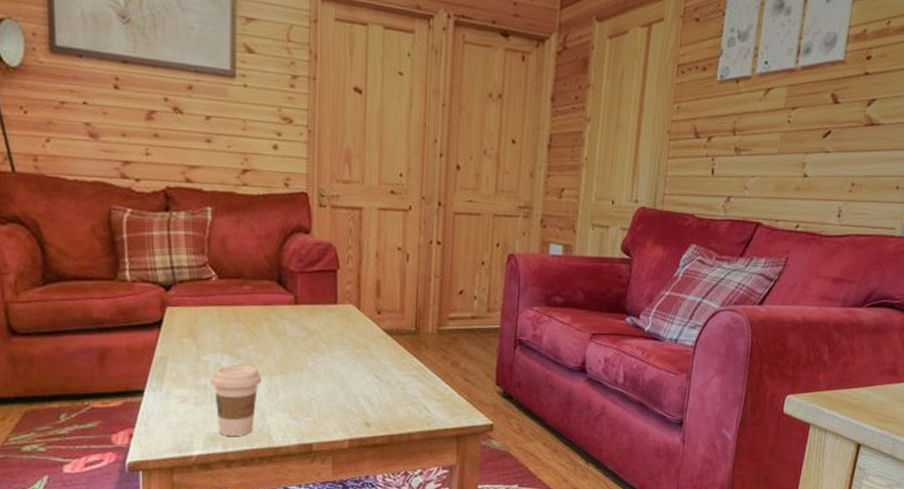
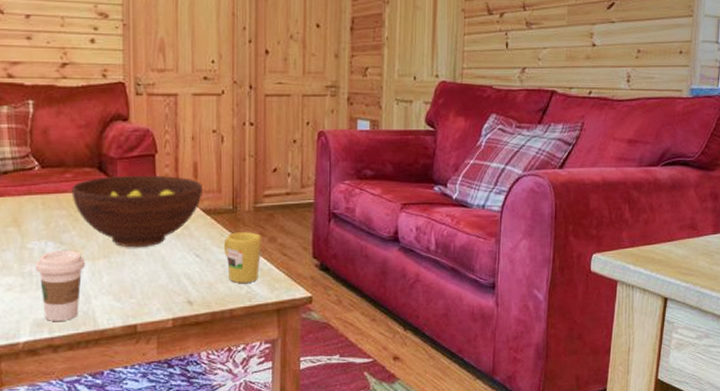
fruit bowl: none [249,290,385,366] -> present [71,175,202,248]
mug: none [404,355,445,407] -> present [223,232,262,283]

